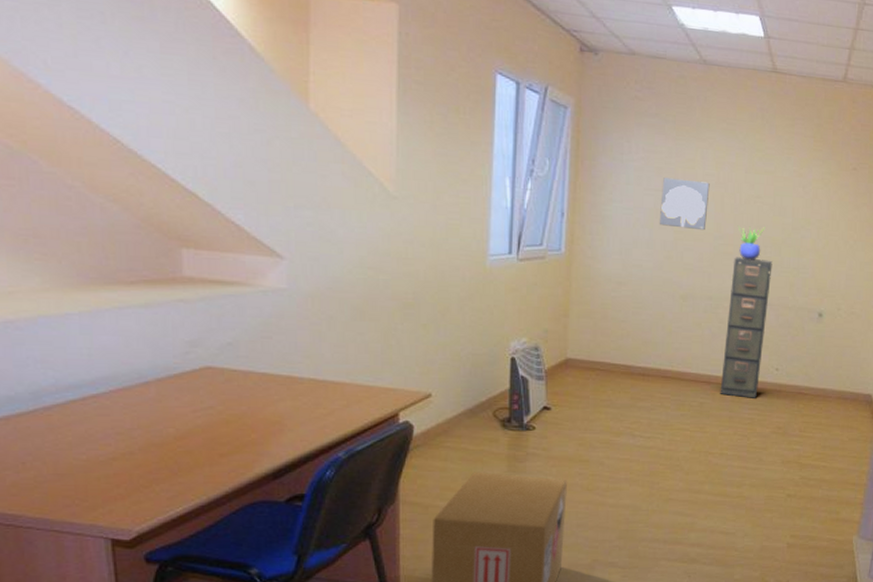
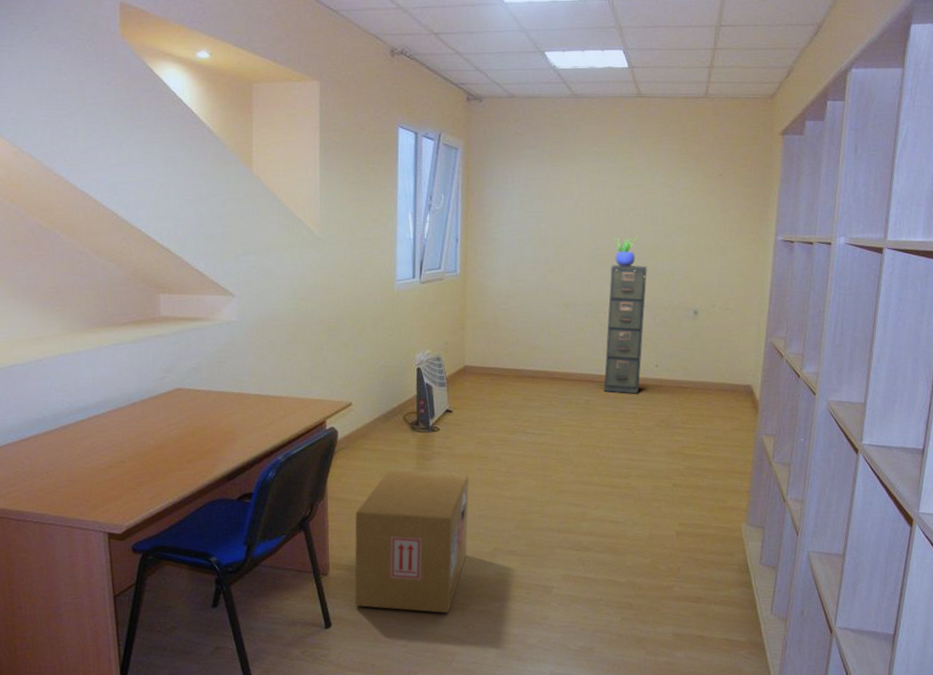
wall art: present [660,177,710,231] -> none [542,200,586,244]

